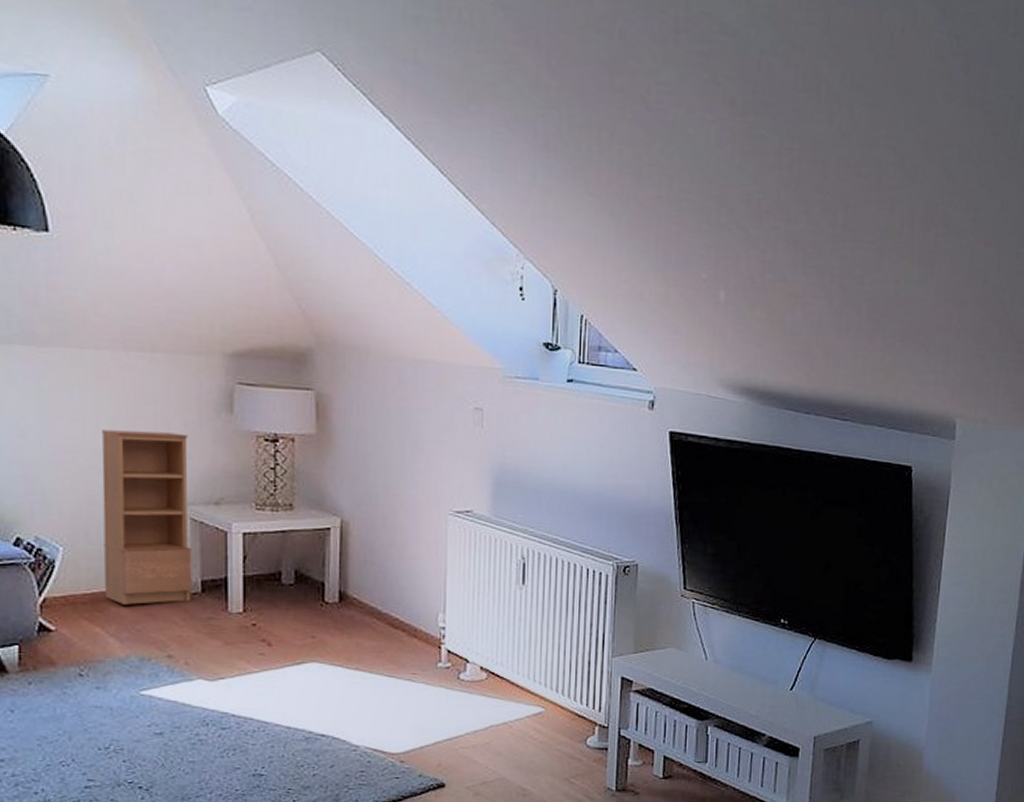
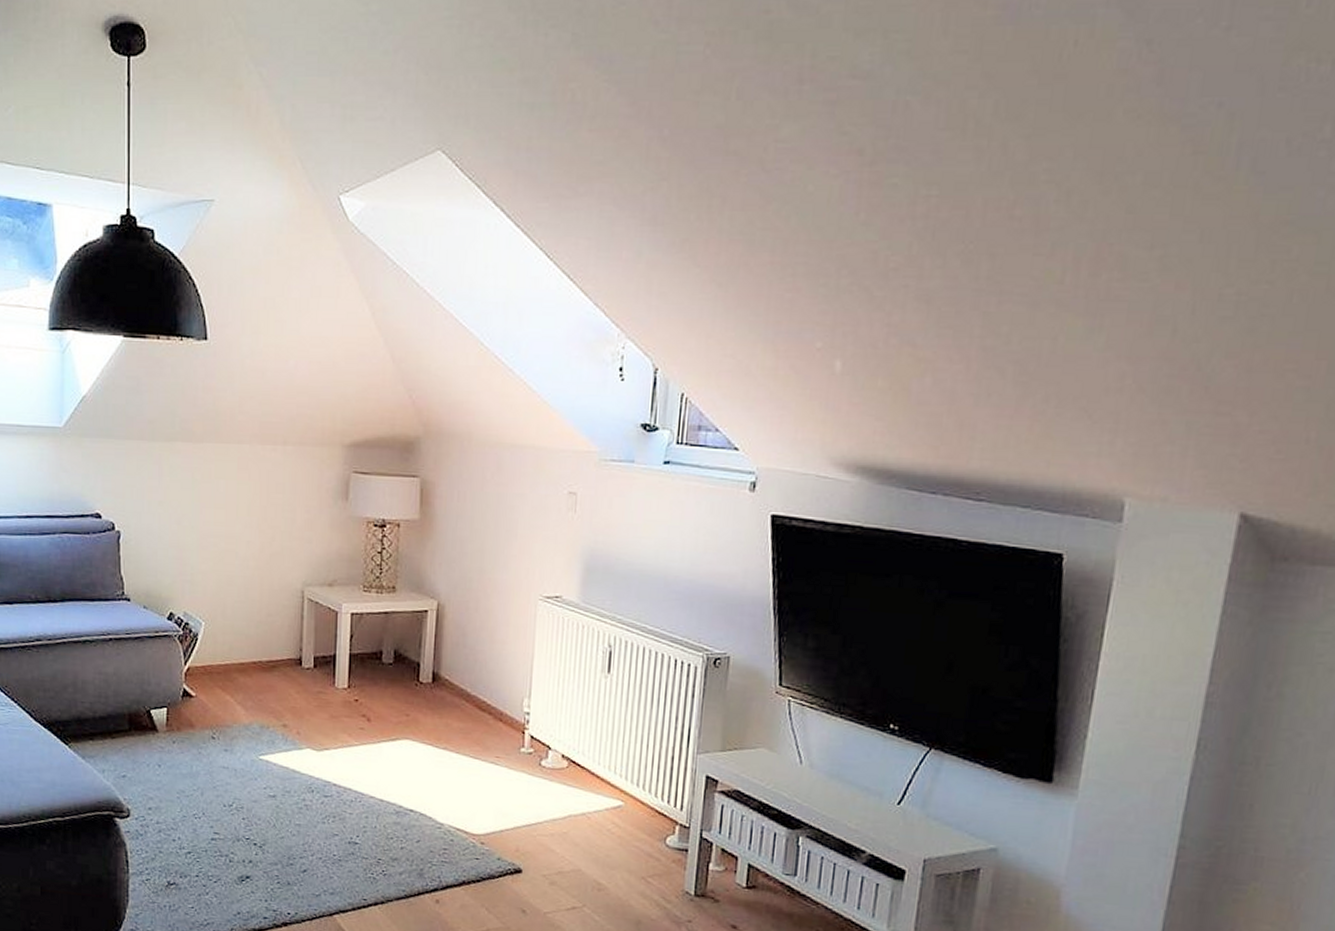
bookcase: present [102,430,193,605] -> none [235,516,309,677]

